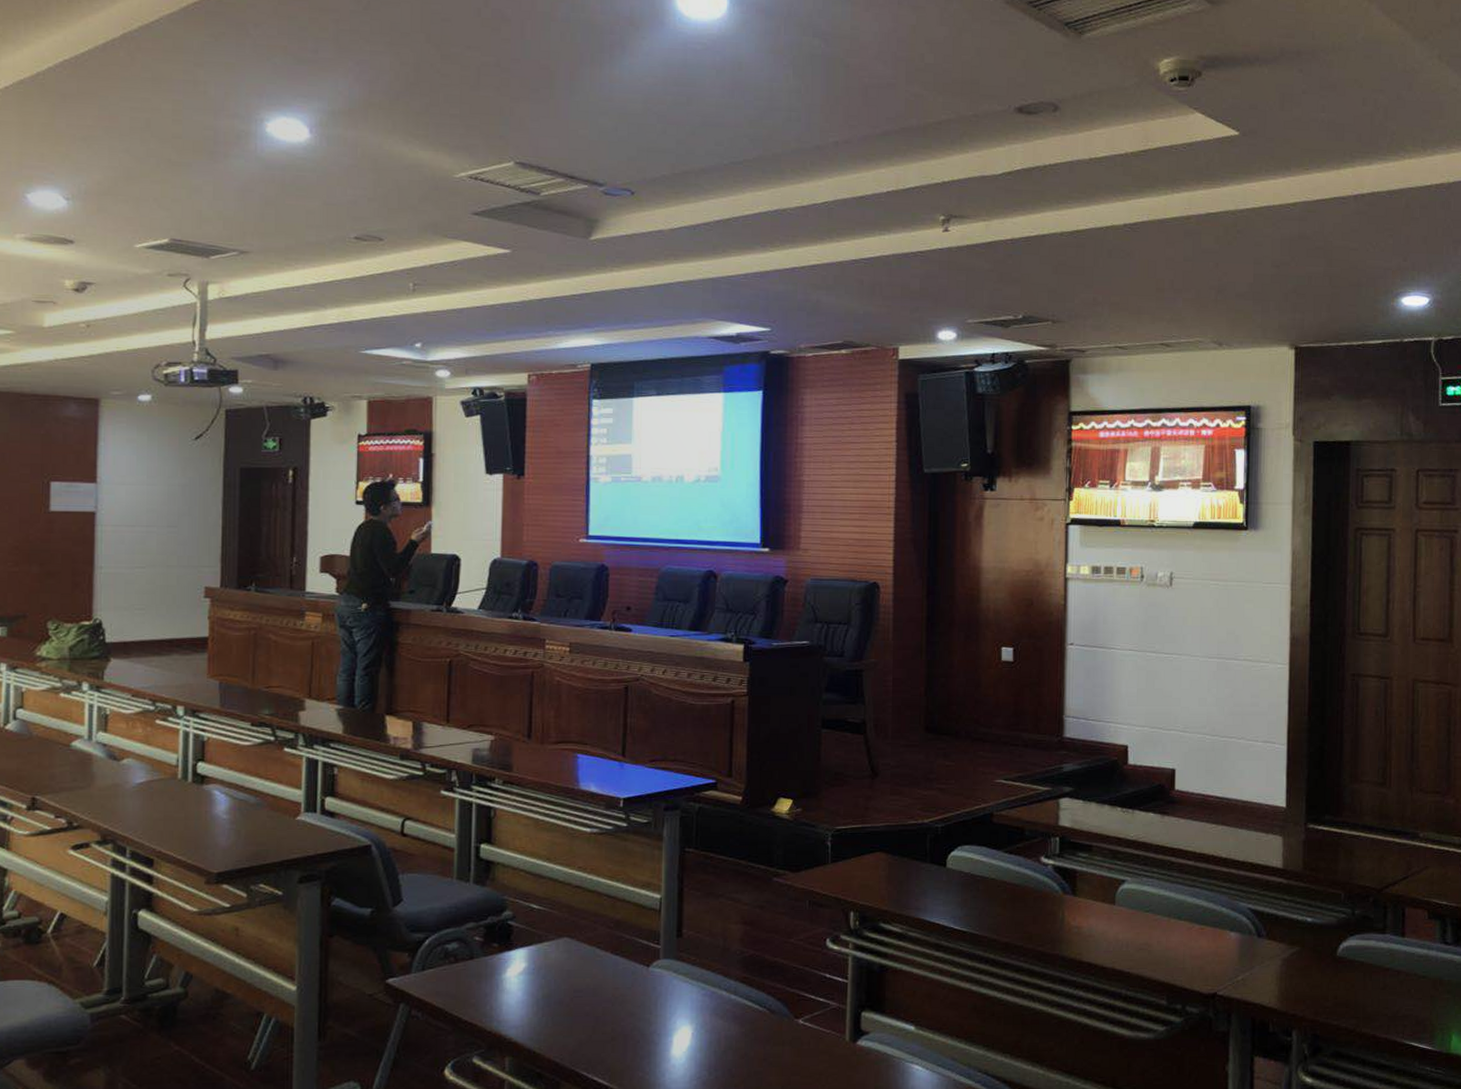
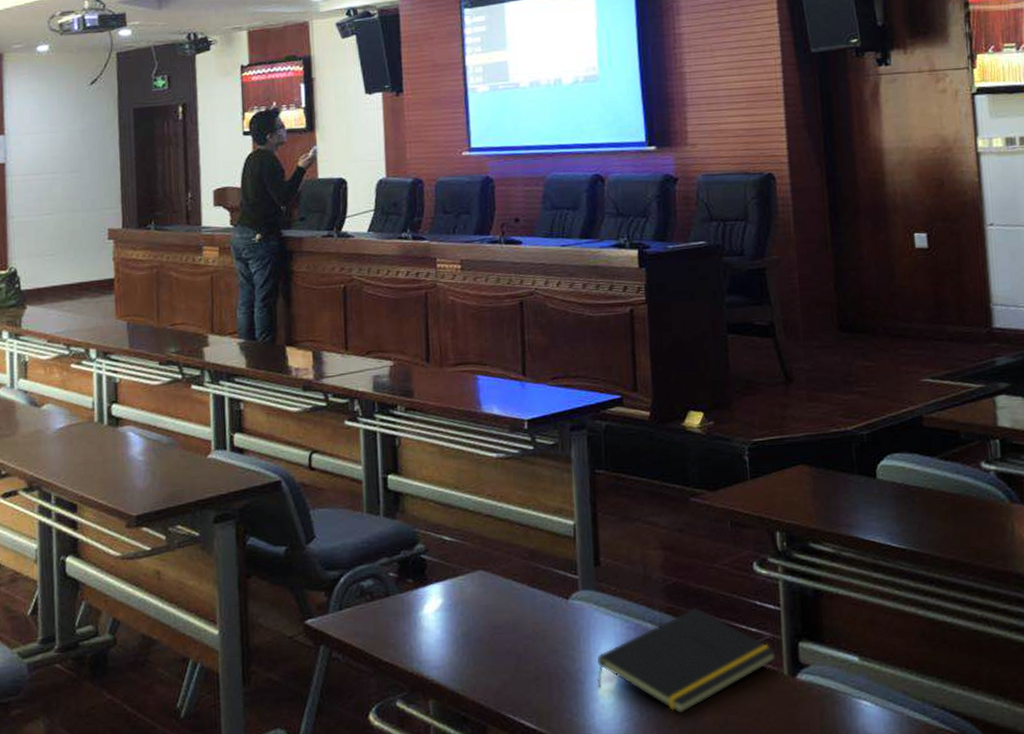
notepad: none [671,979,841,1074] -> present [597,608,777,714]

